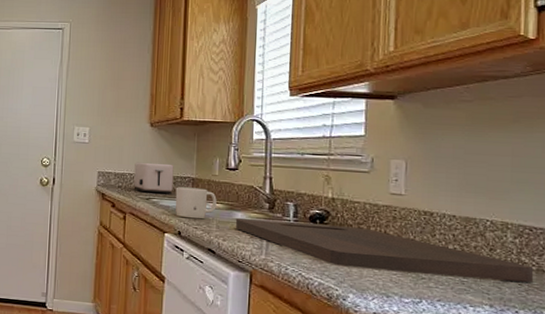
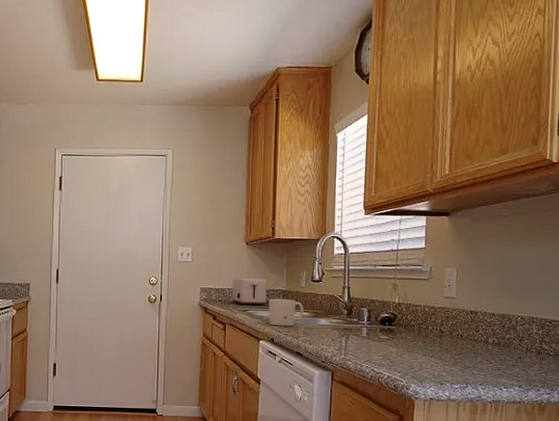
cutting board: present [236,218,534,283] -> none [320,324,552,365]

